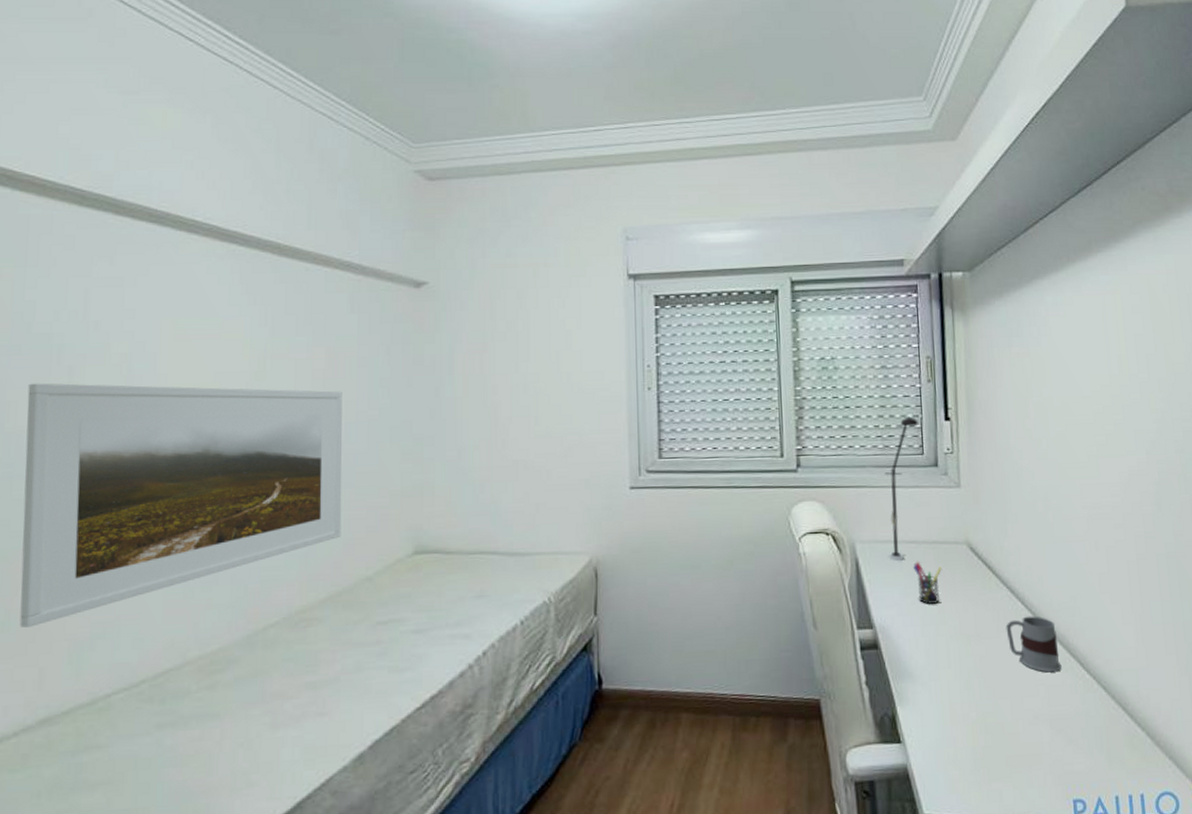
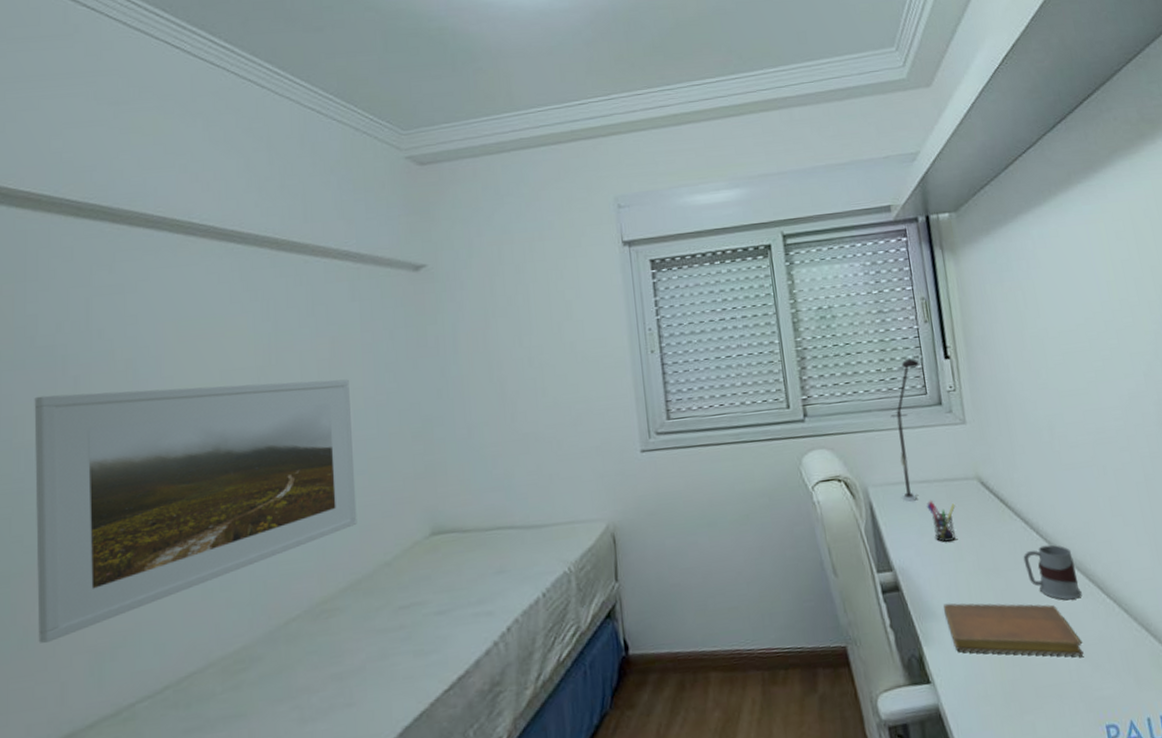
notebook: none [920,665,1058,729] -> present [943,603,1084,656]

